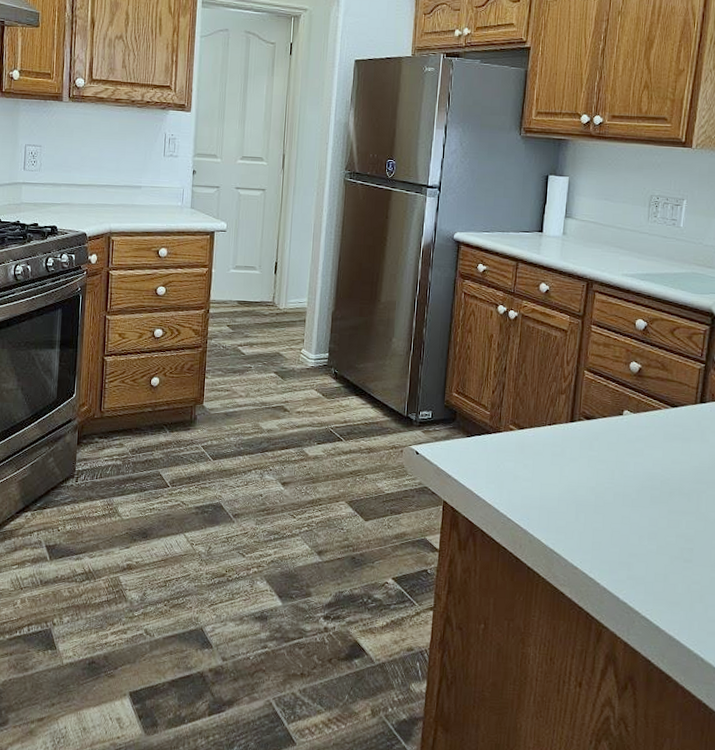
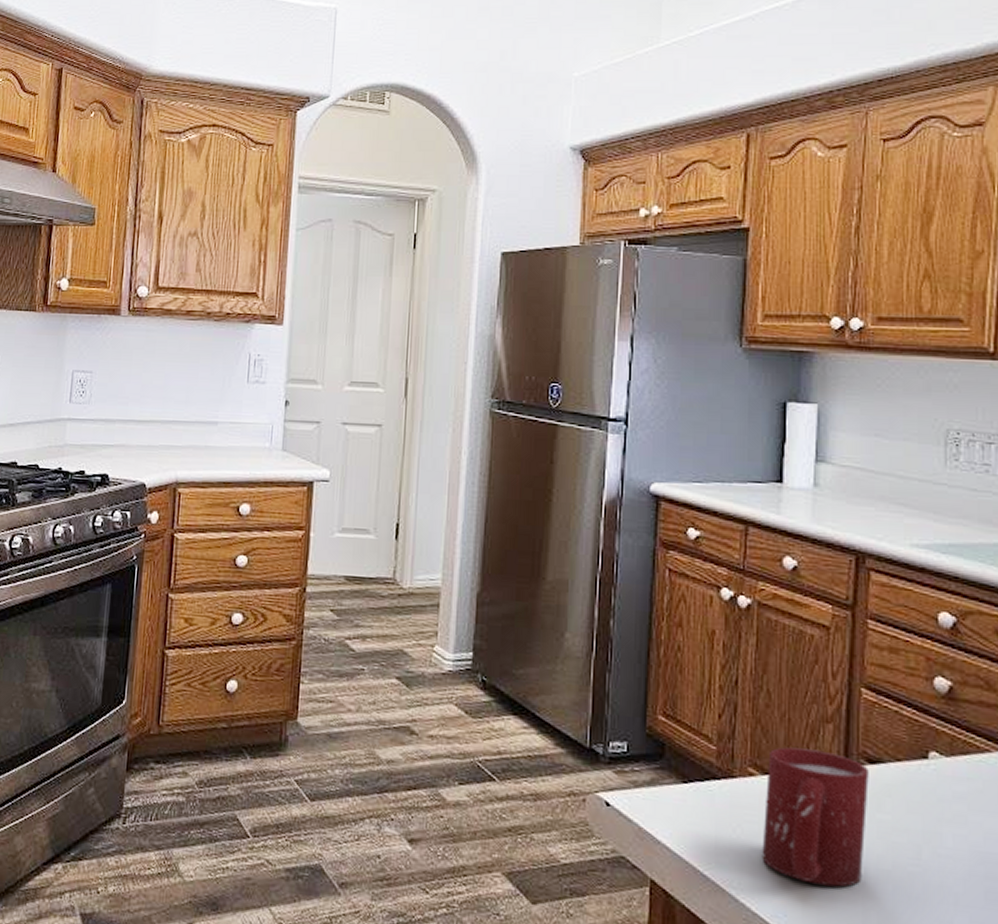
cup: none [515,411,586,499] -> present [762,747,869,887]

